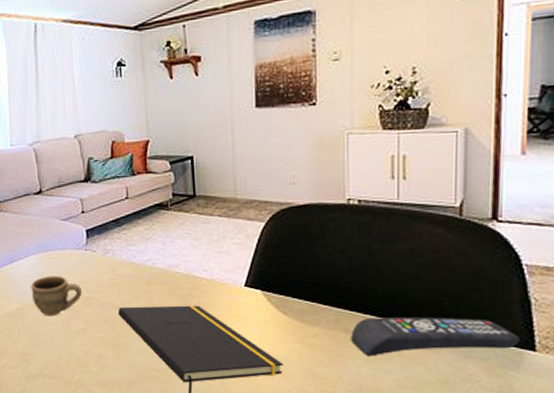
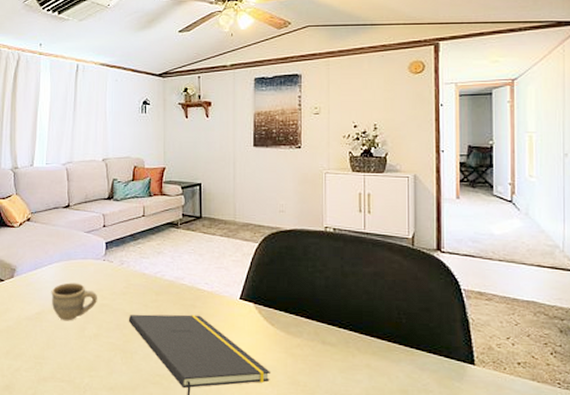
remote control: present [351,317,520,357] -> none [327,331,462,367]

